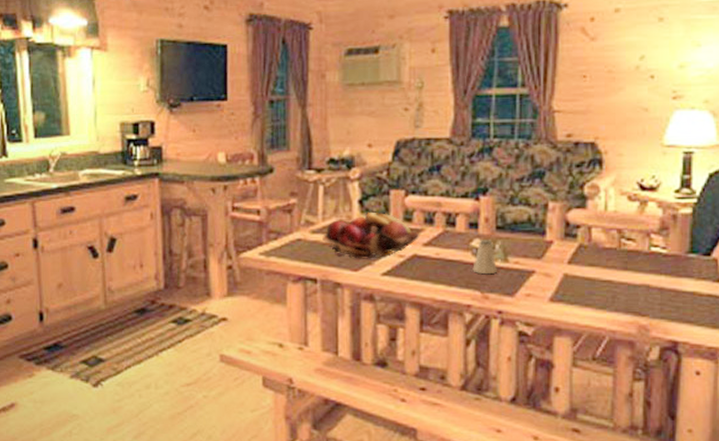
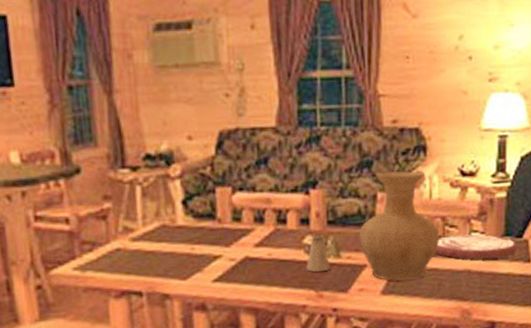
fruit basket: present [322,212,420,259] -> none [144,213,251,267]
vase: none [528,182,615,289] -> present [359,170,440,281]
plate: none [609,249,705,275] -> present [434,234,518,260]

